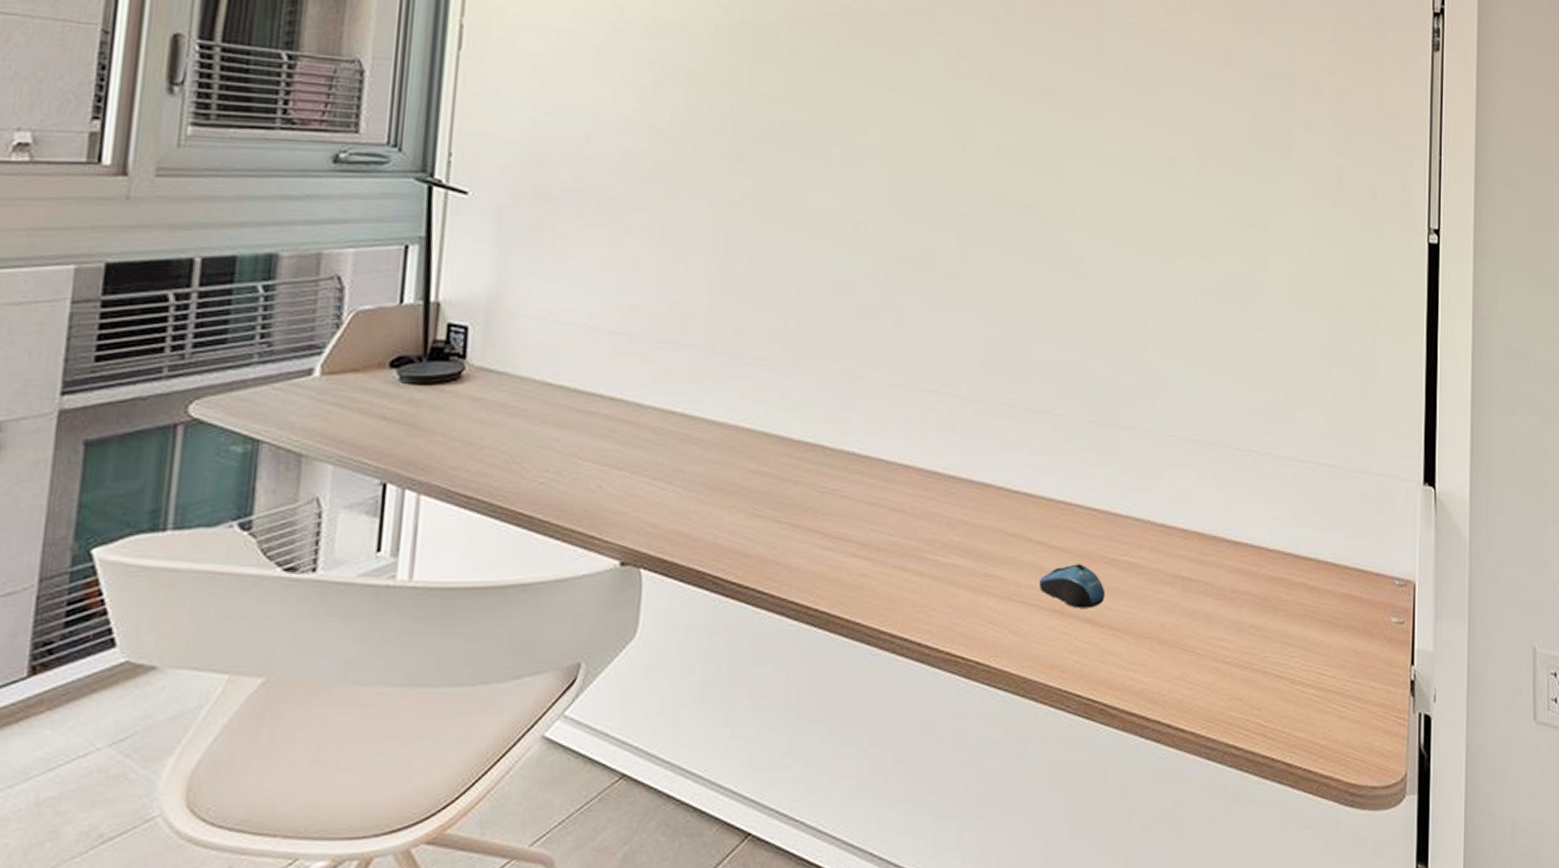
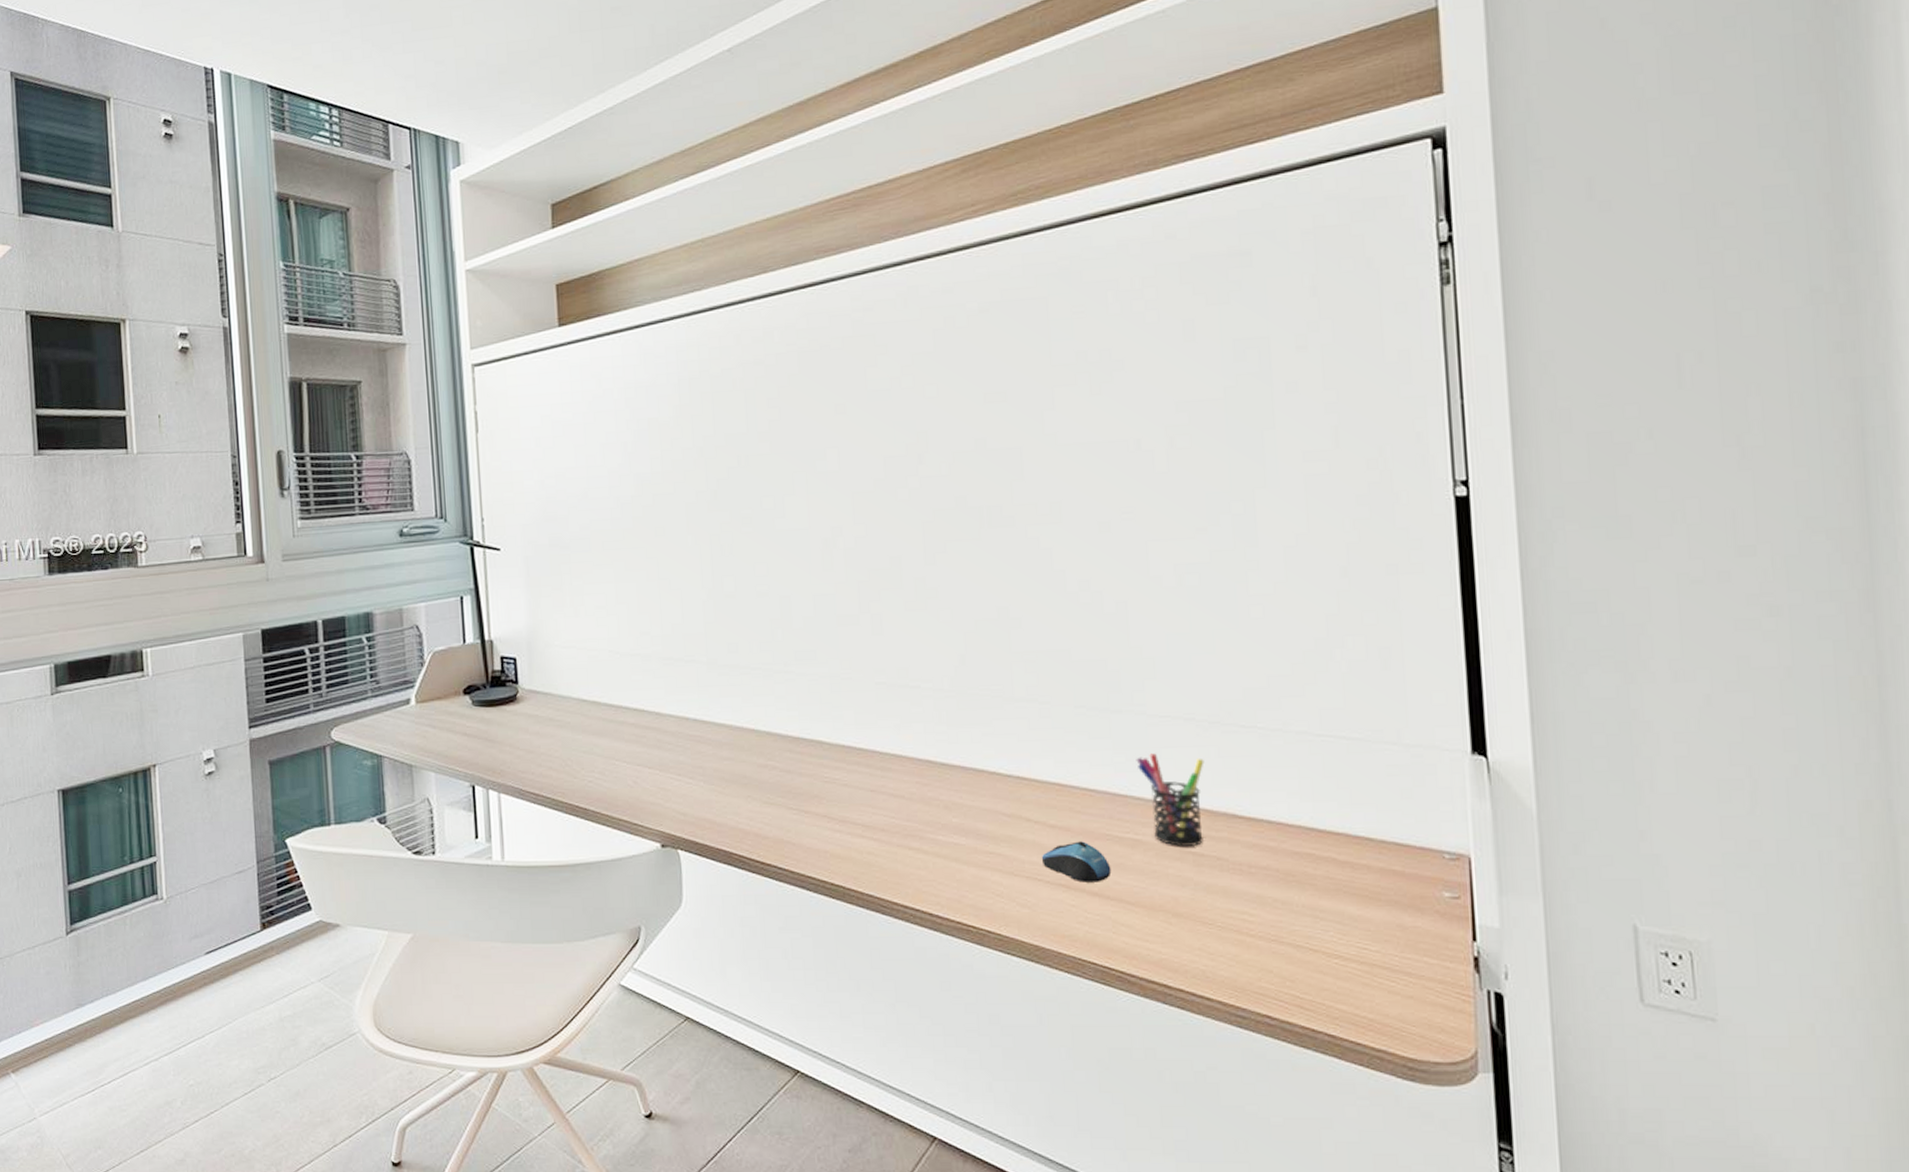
pen holder: none [1140,473,1202,570] -> present [1136,753,1204,846]

